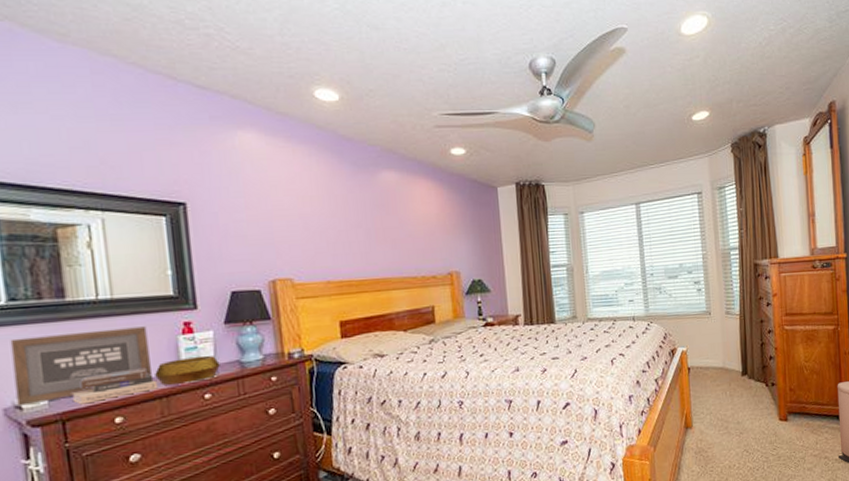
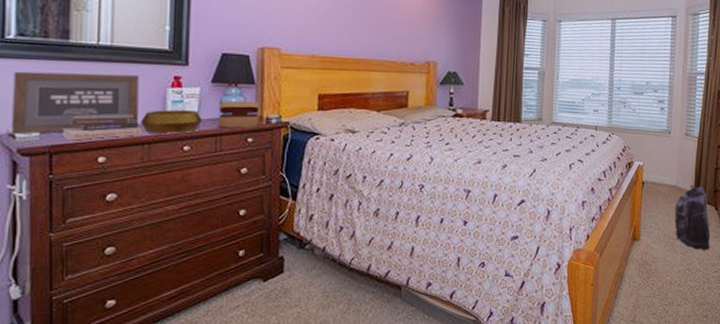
jewelry box: none [236,337,281,371] -> present [219,100,260,129]
backpack: none [724,364,765,430] -> present [674,185,711,251]

